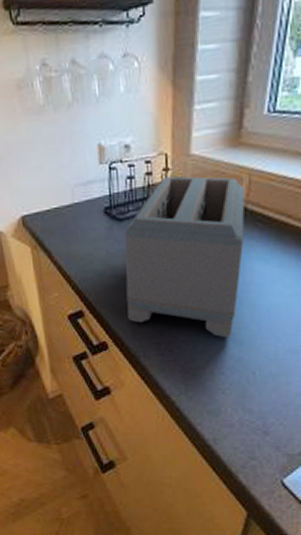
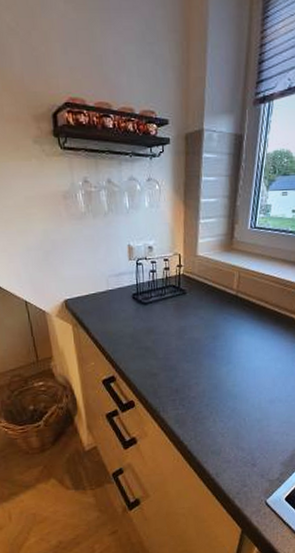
toaster: present [124,176,245,337] -> none [148,271,236,393]

